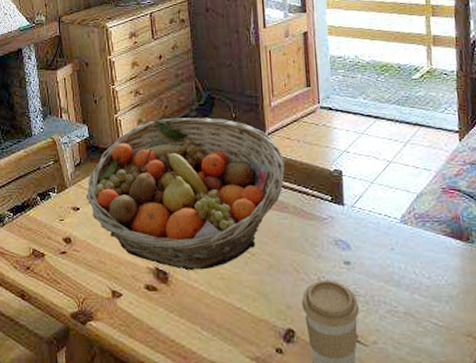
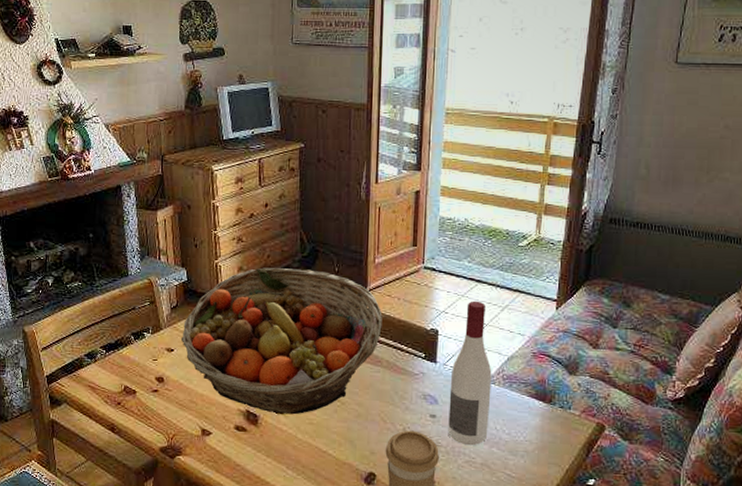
wine bottle: none [360,137,407,293] -> present [448,300,492,446]

